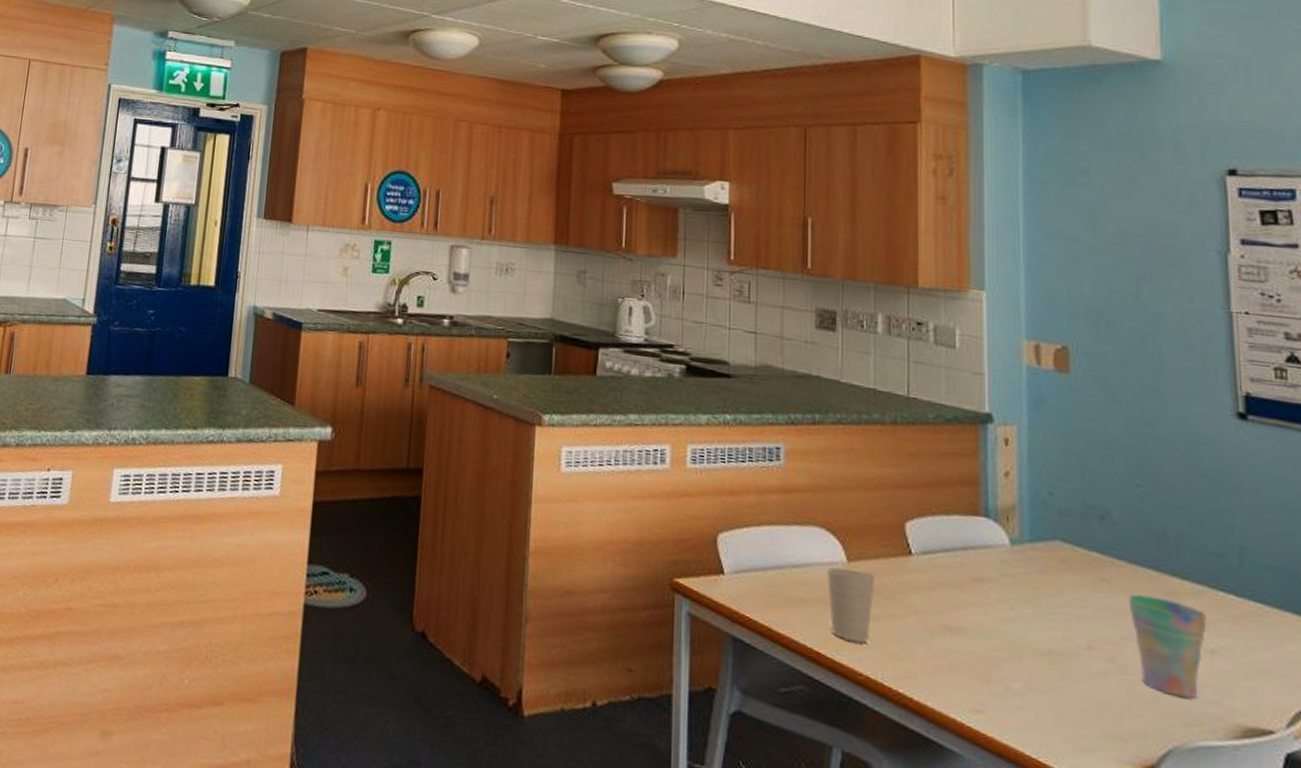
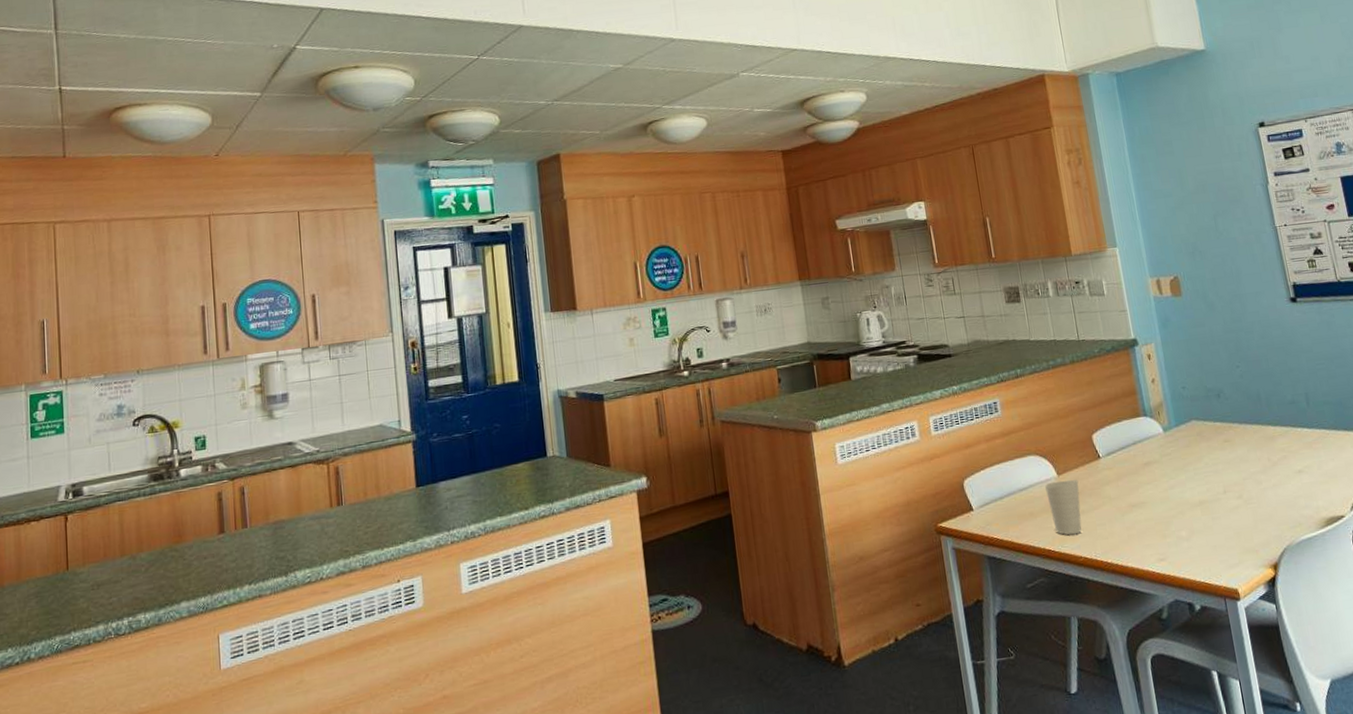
cup: present [1128,594,1207,700] -> none [1243,443,1296,510]

